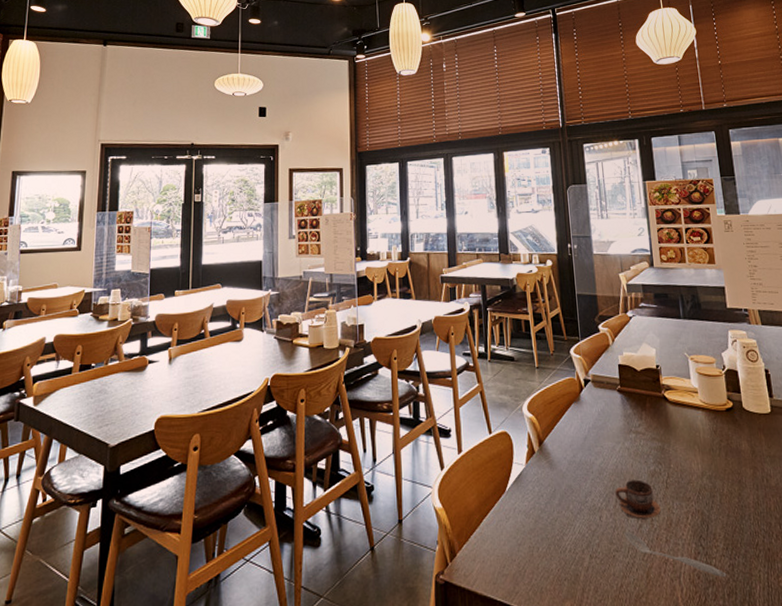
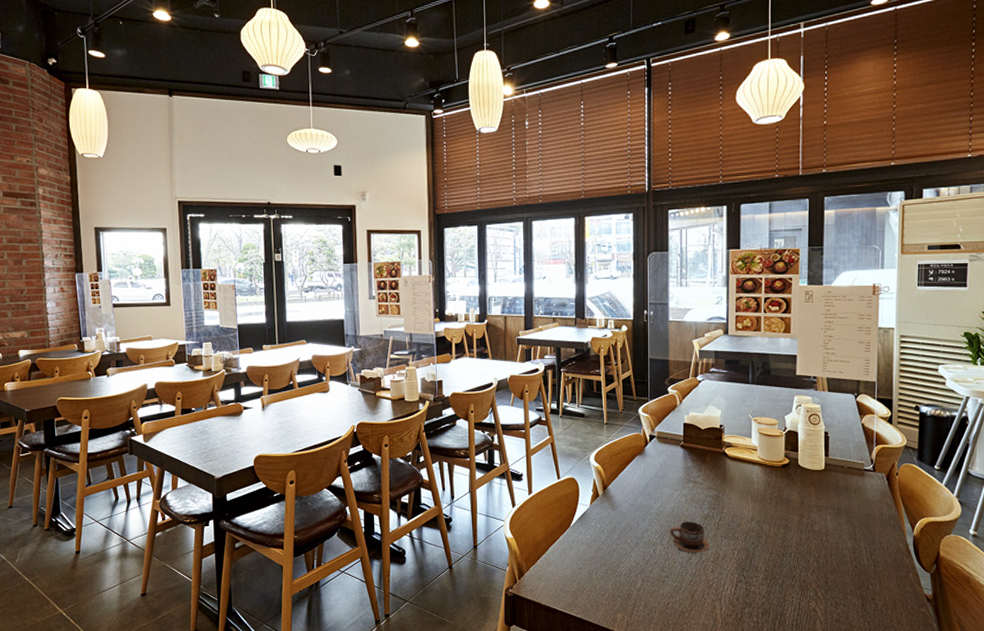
spoon: present [624,531,727,578] -> none [674,562,763,601]

